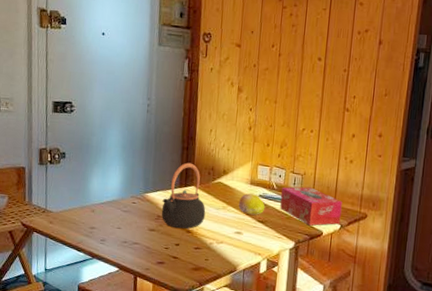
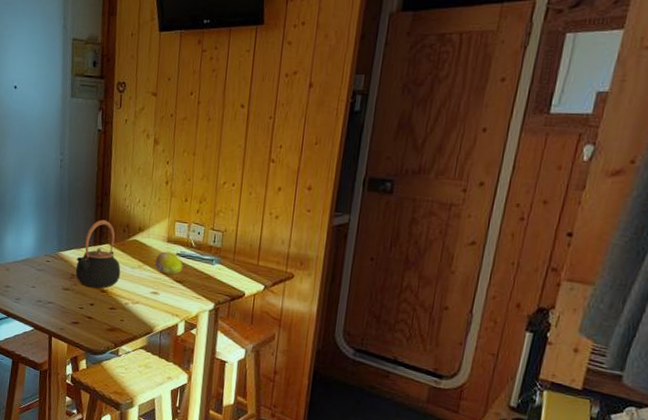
tissue box: present [280,187,342,226] -> none [199,244,267,286]

